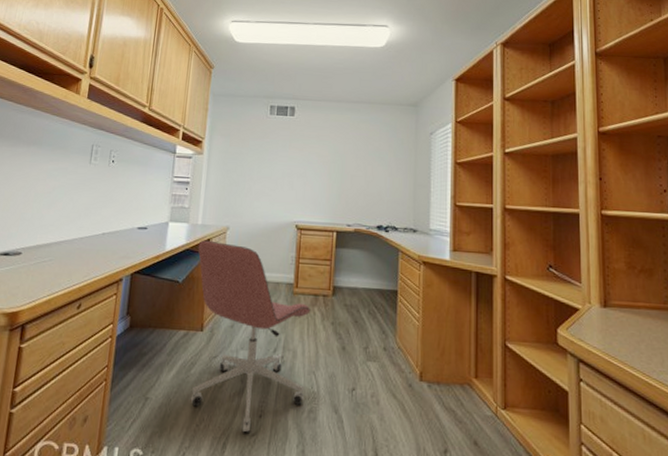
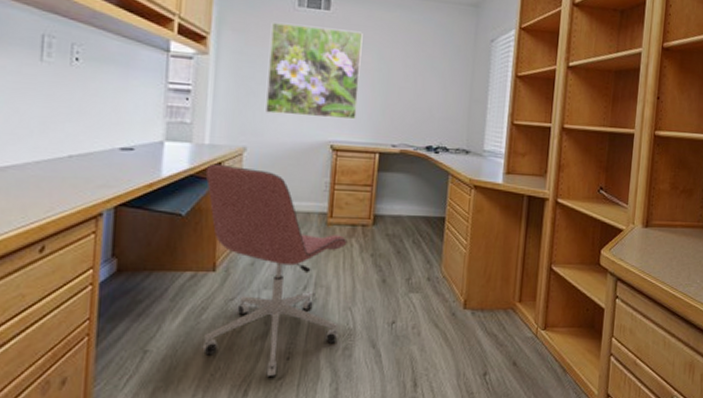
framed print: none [244,128,321,204] -> present [266,23,363,120]

